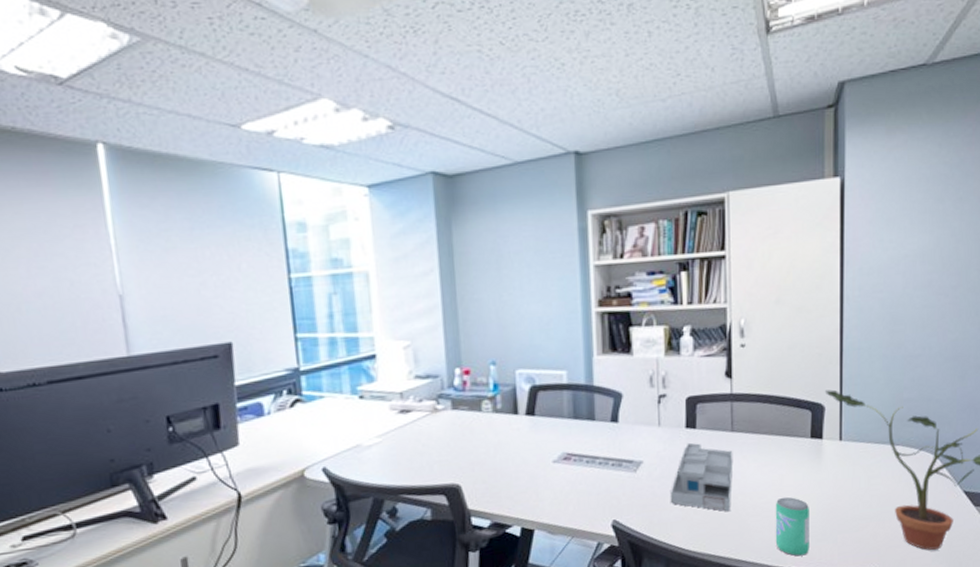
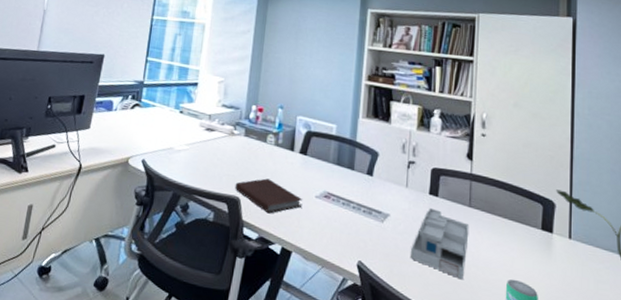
notebook: none [451,454,539,495] -> present [235,178,303,214]

